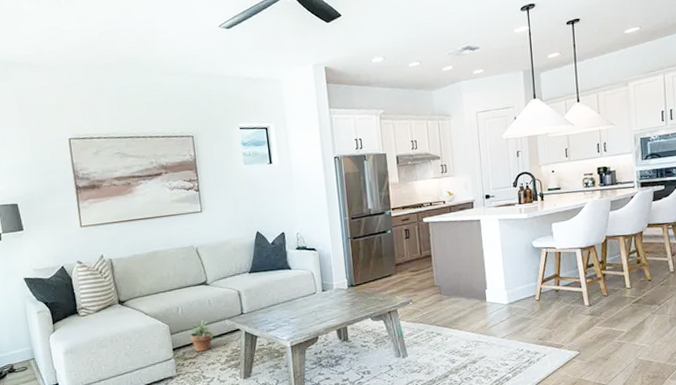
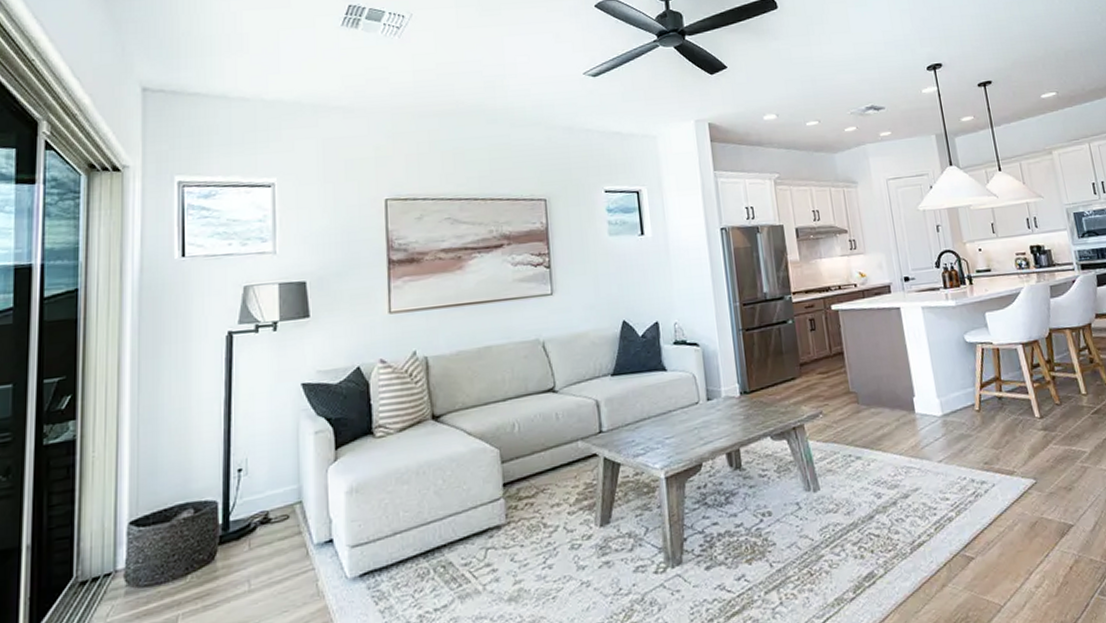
potted plant: present [187,319,215,352] -> none [524,440,563,488]

